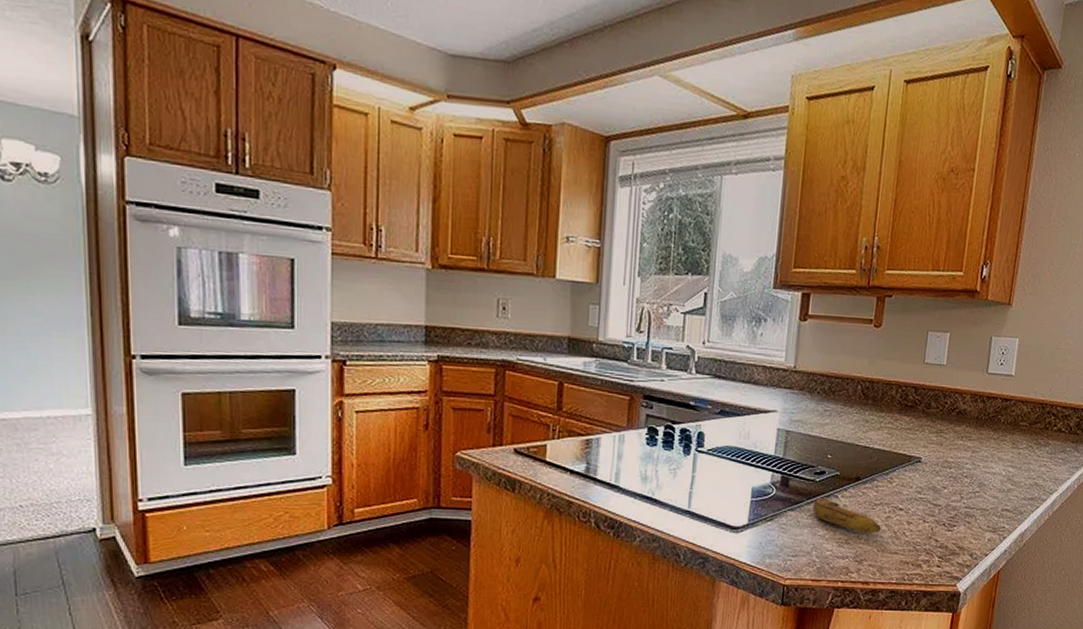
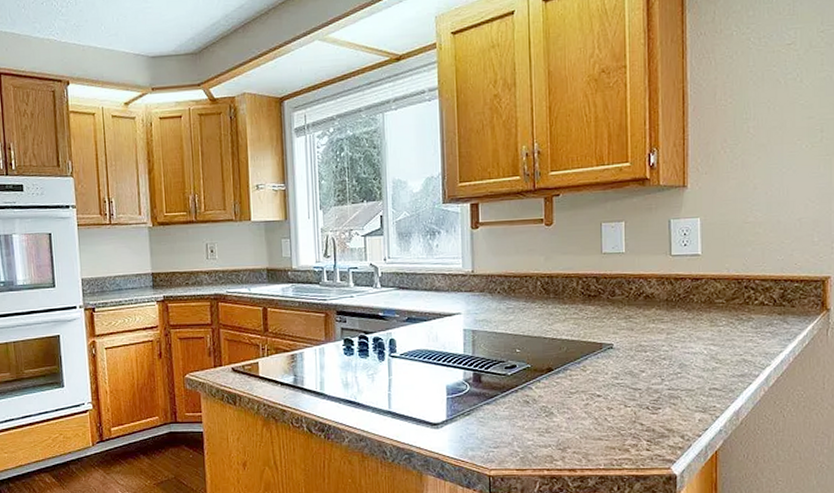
banana: present [813,498,881,533] -> none [508,391,581,422]

